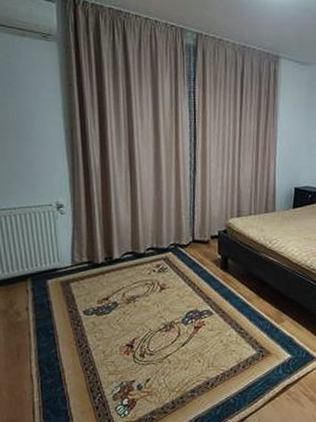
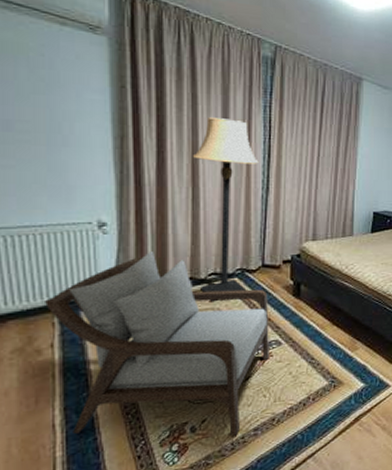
armchair: none [19,229,202,396] -> present [43,252,269,436]
lamp: none [130,106,186,274] -> present [193,117,259,302]

